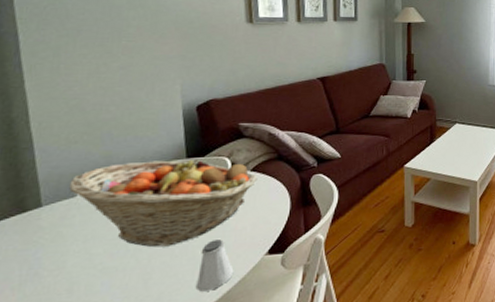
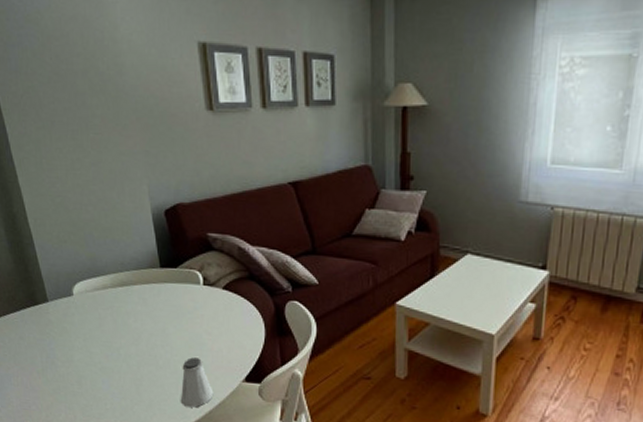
fruit basket: present [69,159,258,248] -> none [66,267,230,357]

